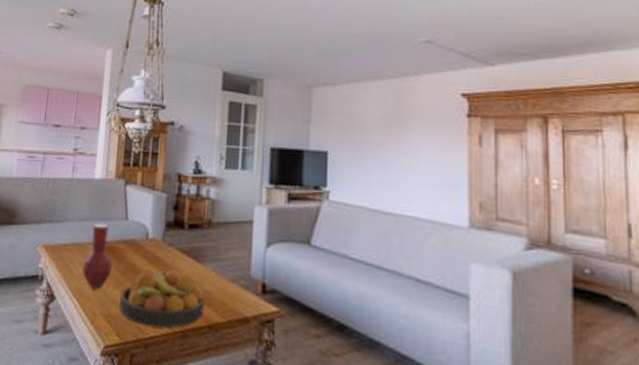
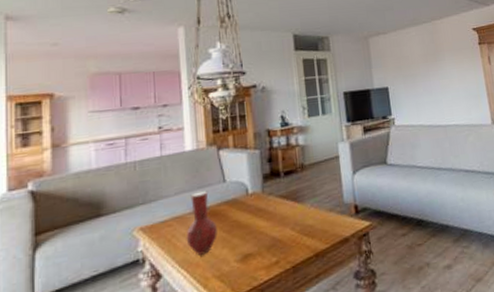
fruit bowl: present [119,268,204,328] -> none [229,214,309,274]

